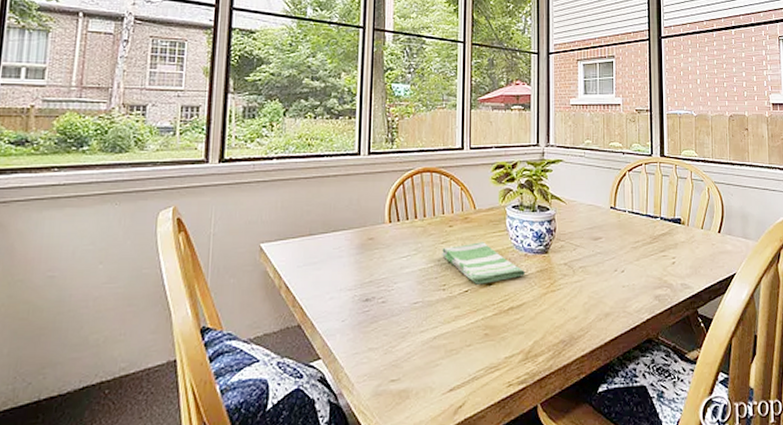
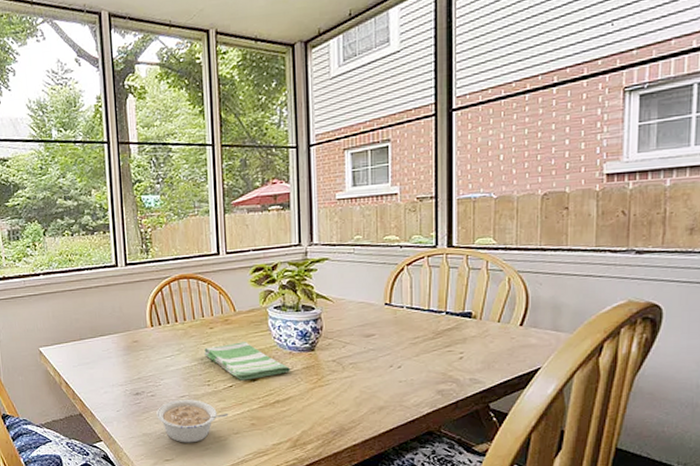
legume: none [386,306,463,359] -> present [156,400,229,443]

